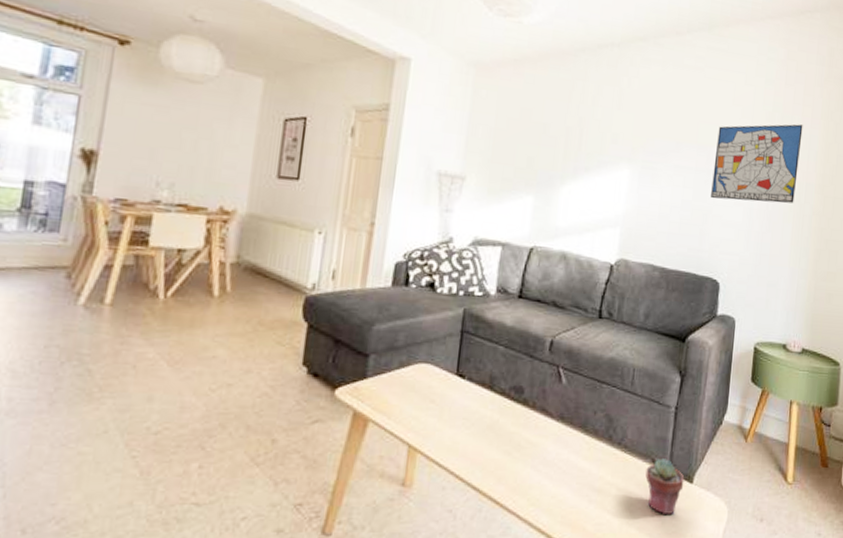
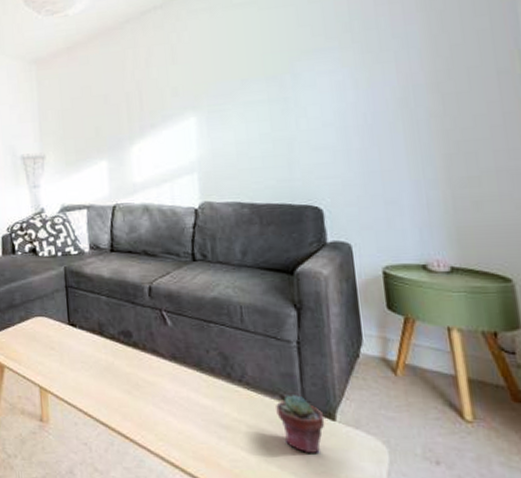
wall art: present [711,124,803,204] -> none [286,25,401,126]

